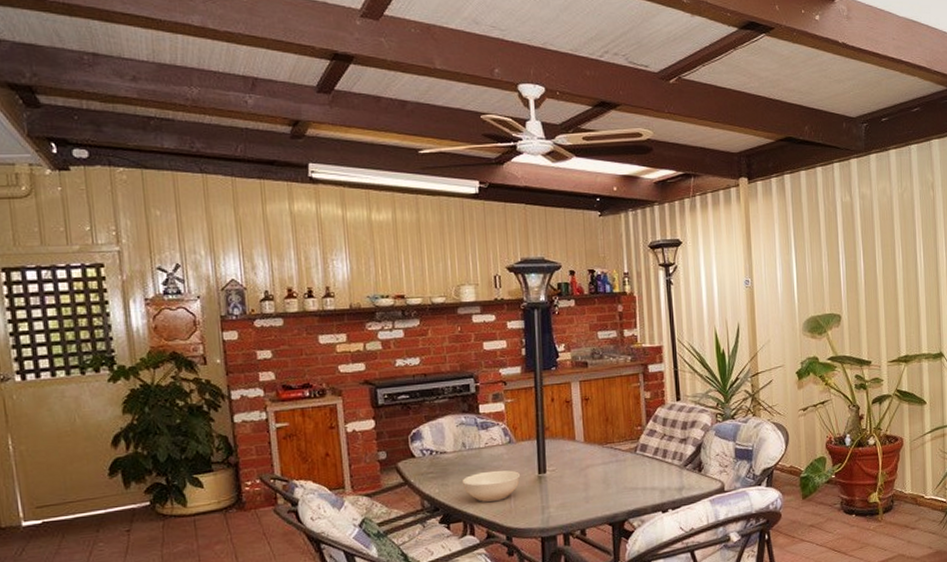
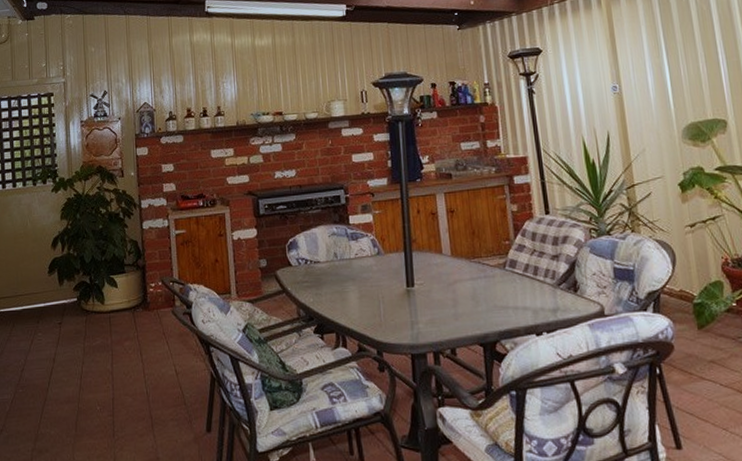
bowl: present [462,470,521,503] -> none [334,281,390,315]

